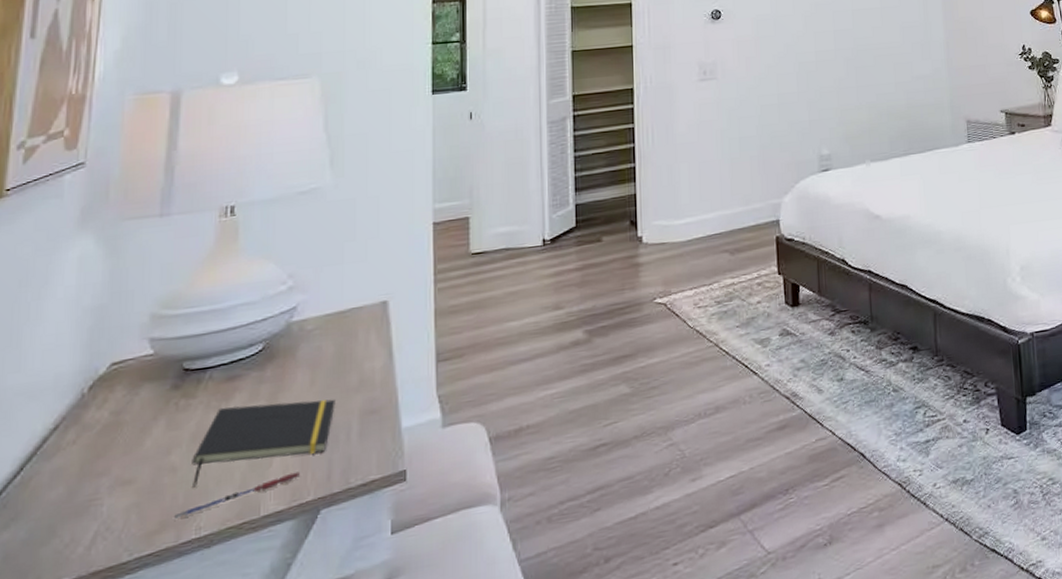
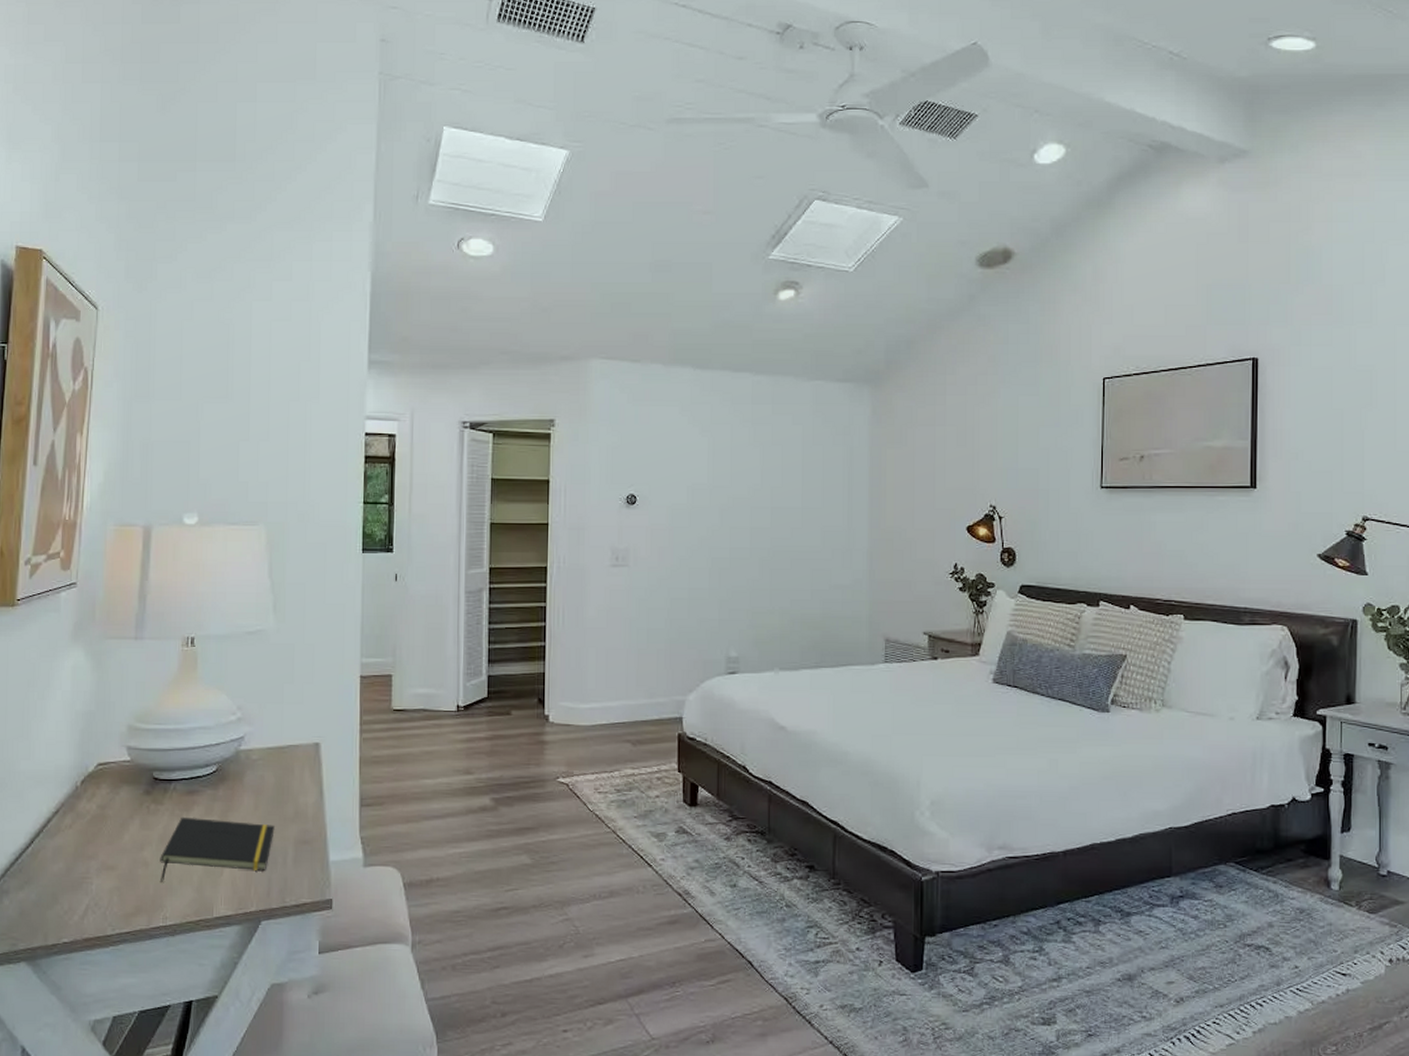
pen: present [174,471,300,519] -> none [146,884,245,906]

